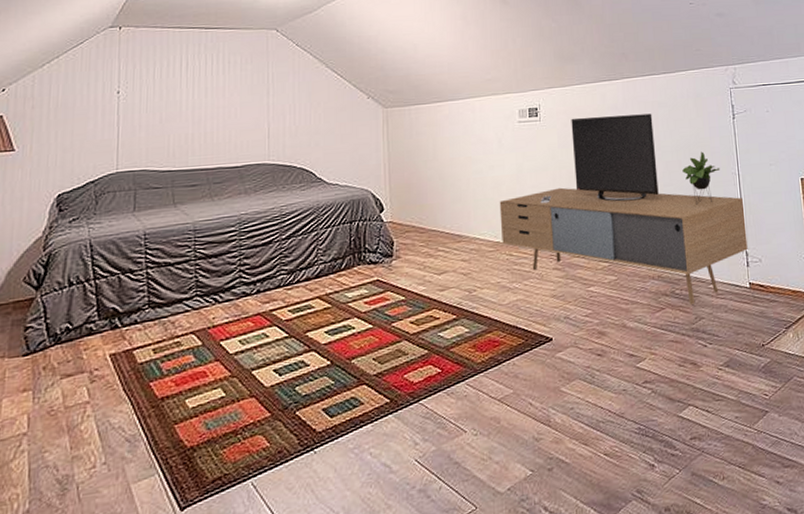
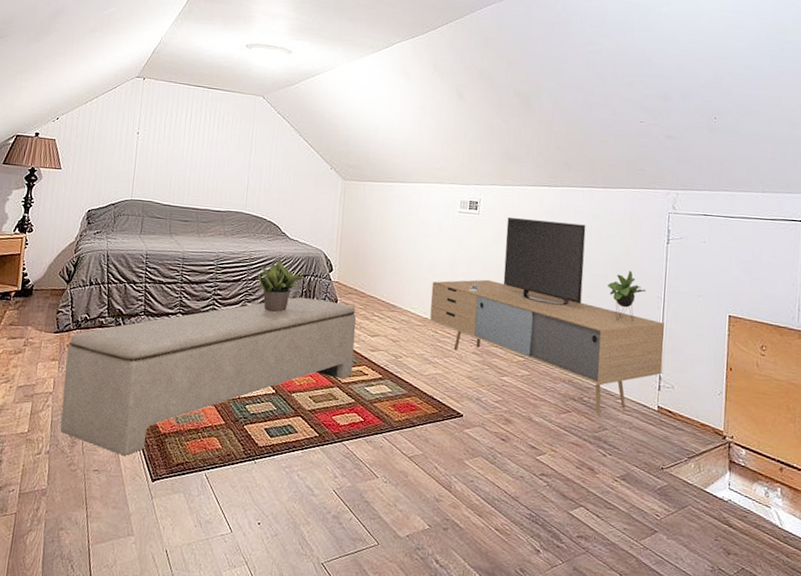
bench: none [42,244,421,489] -> present [60,297,357,456]
potted plant: none [291,208,353,271] -> present [256,258,307,312]

